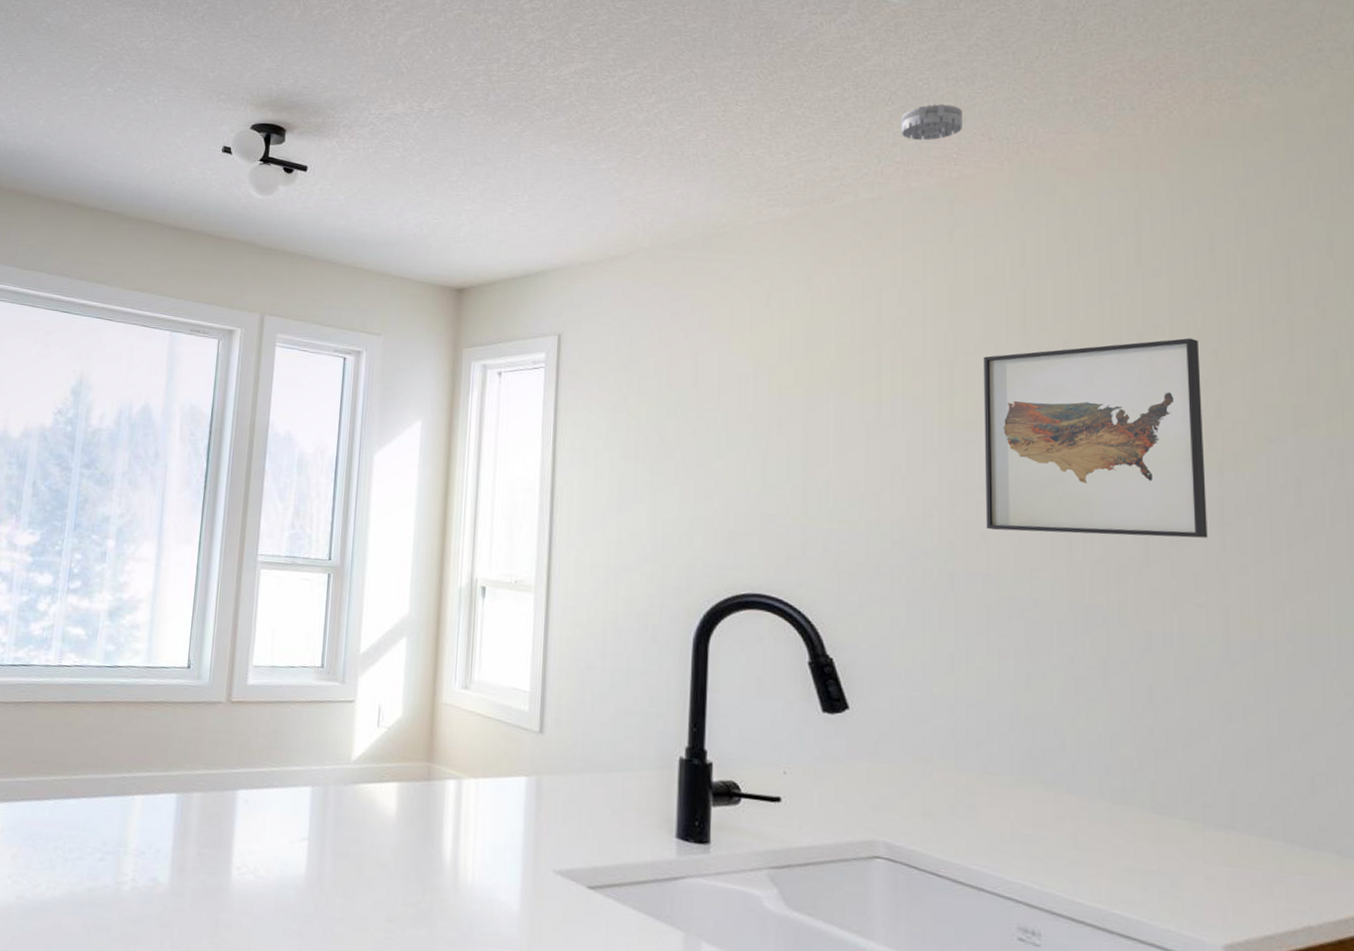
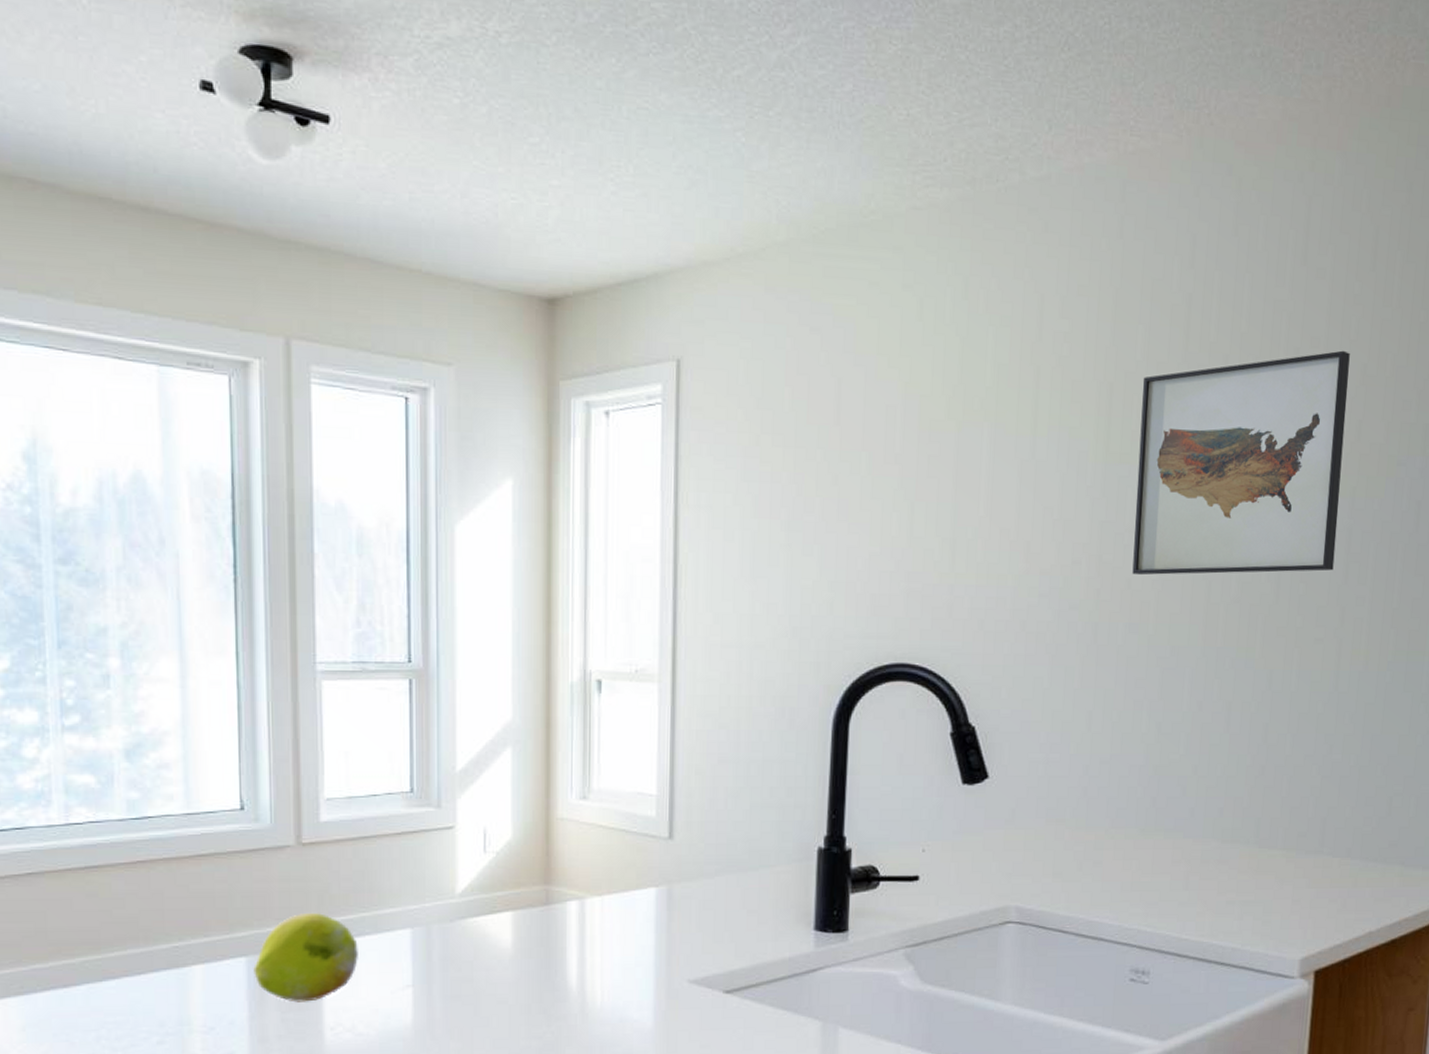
fruit: none [181,761,267,841] -> present [253,912,358,1002]
smoke detector: present [901,104,962,141] -> none [1076,51,1144,102]

